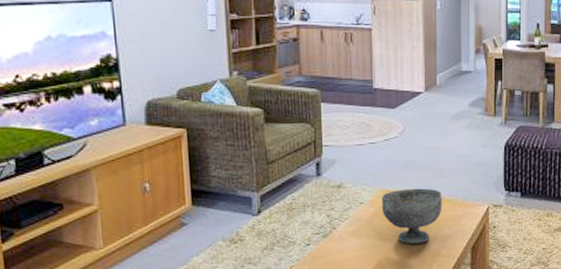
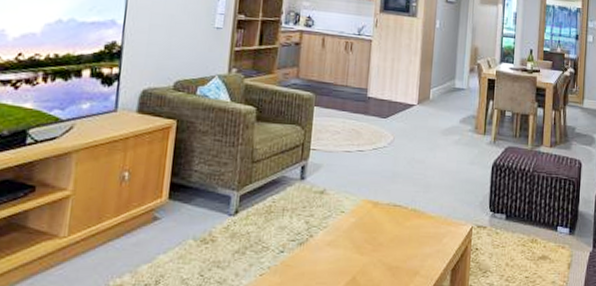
decorative bowl: present [381,188,442,244] -> none [362,201,426,260]

